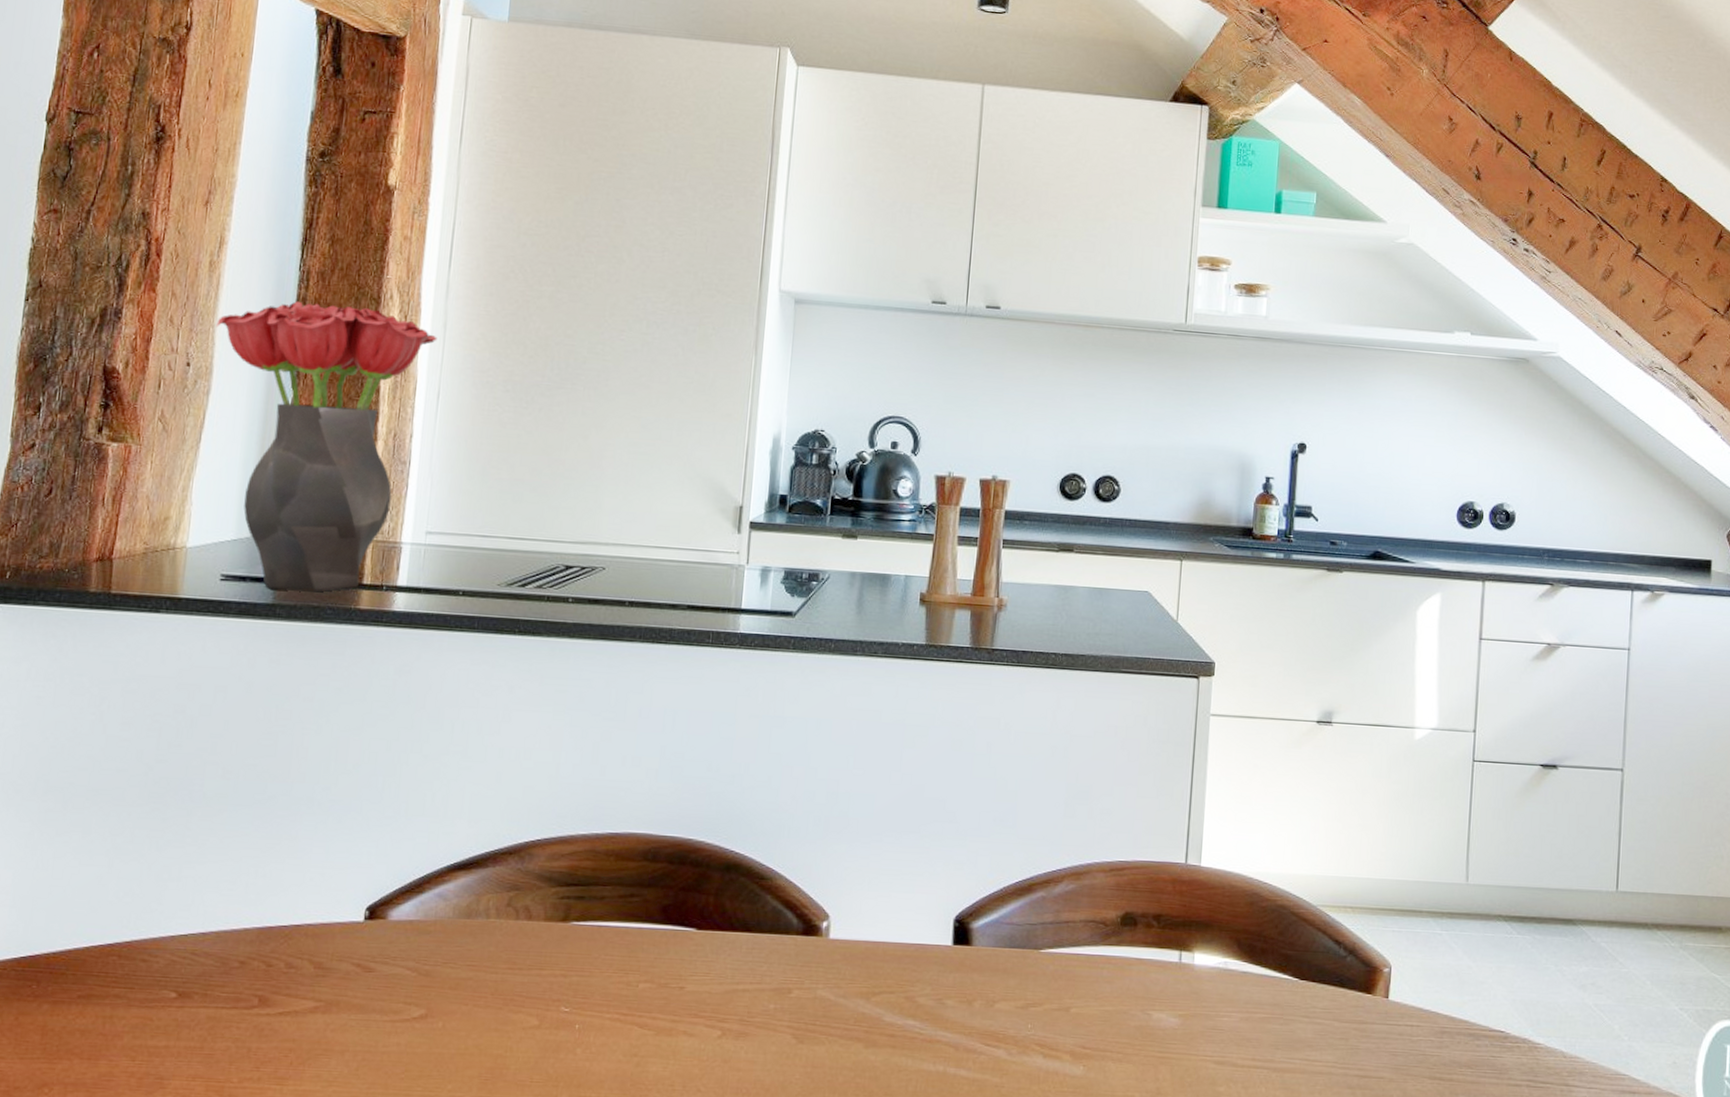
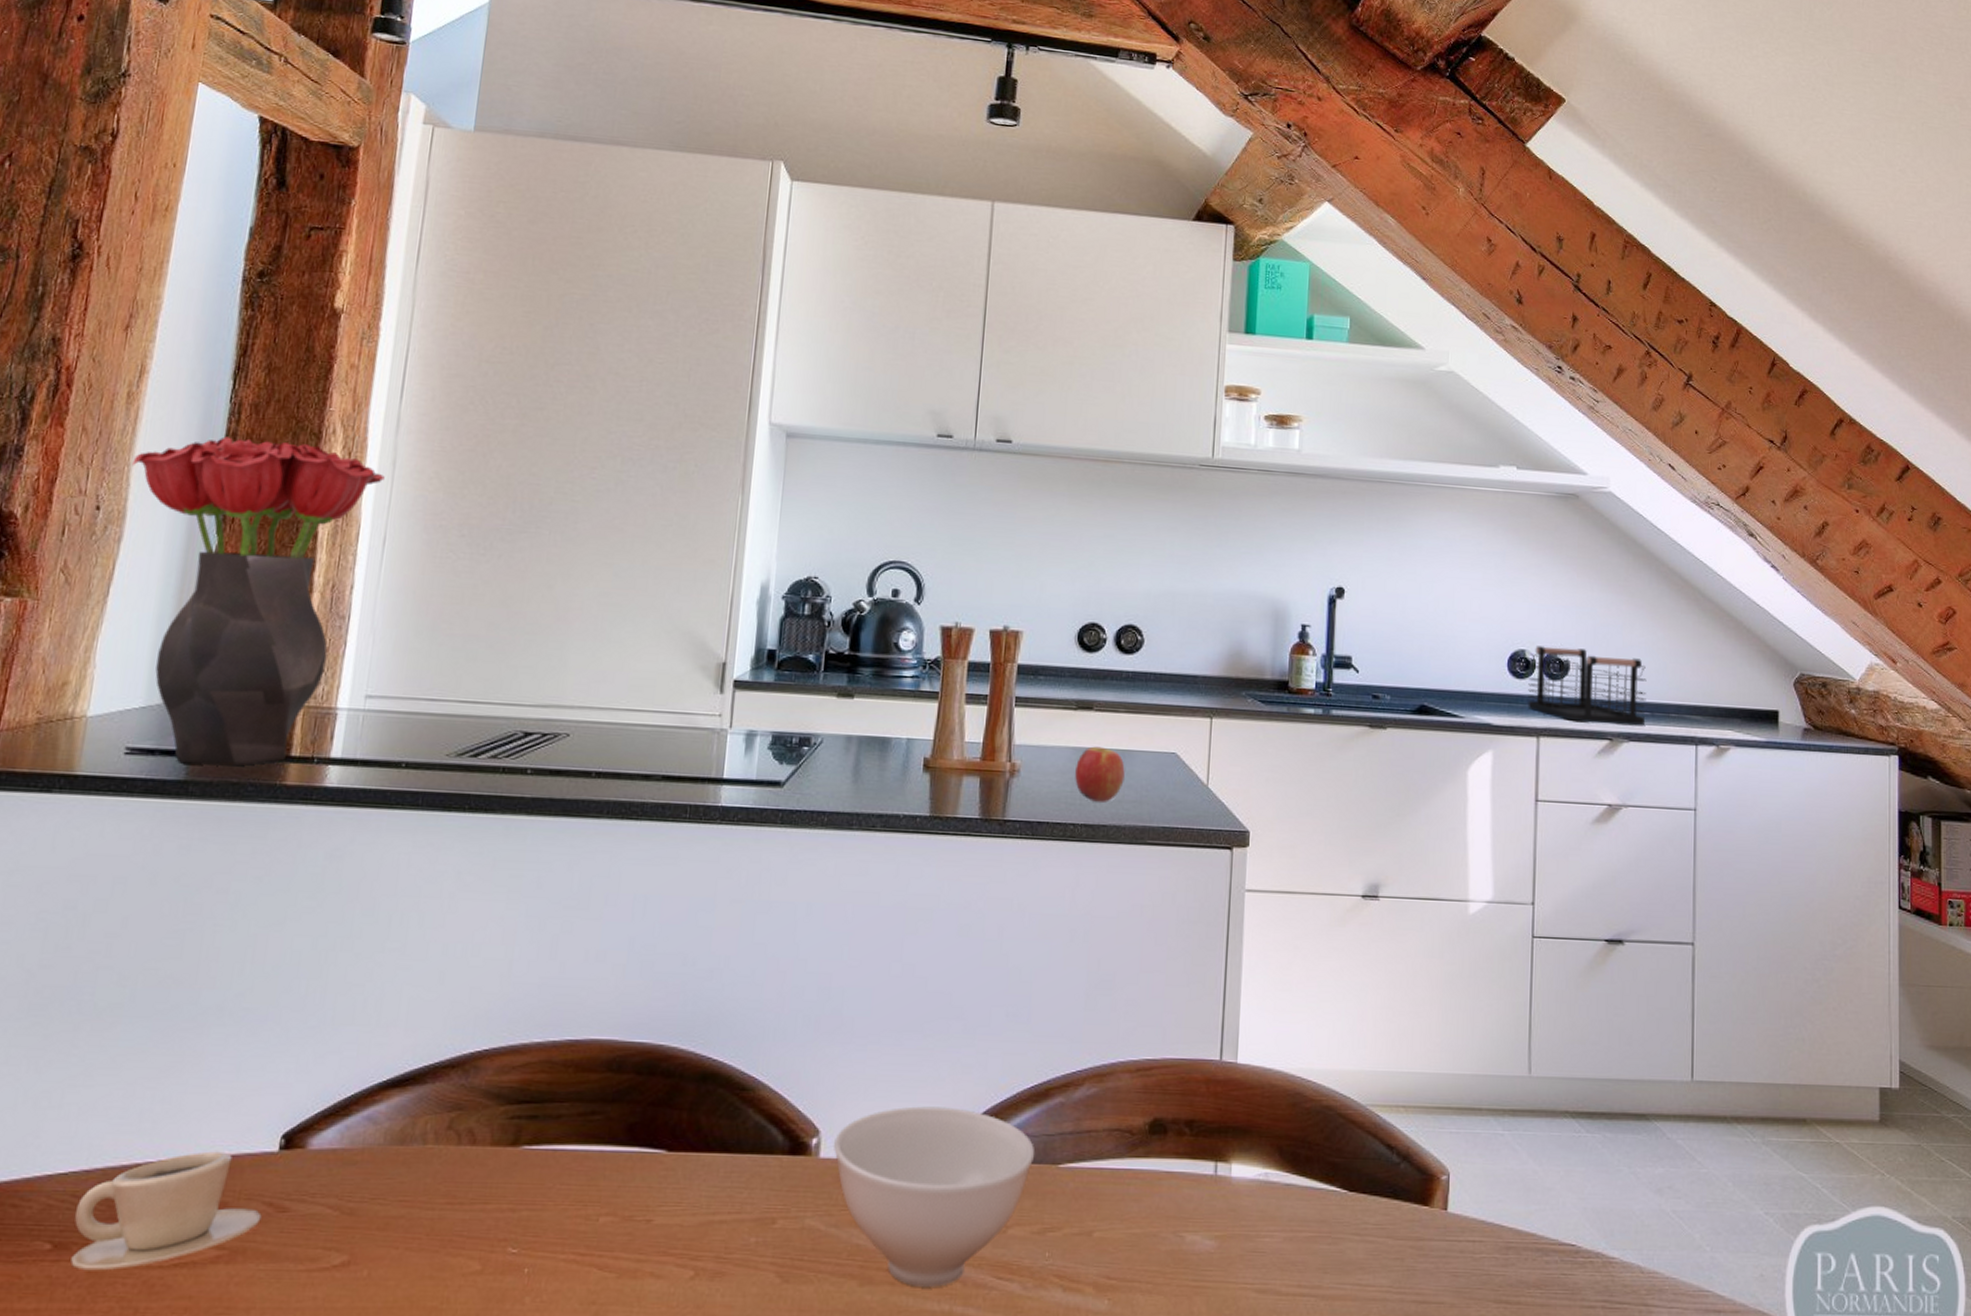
cup: none [193,919,352,1017] -> present [70,1151,262,1271]
bowl: none [842,896,1020,1051] -> present [834,1106,1036,1287]
fruit: none [1056,584,1102,635] -> present [1075,746,1125,802]
dish rack: none [1475,498,1588,572] -> present [1528,646,1647,725]

